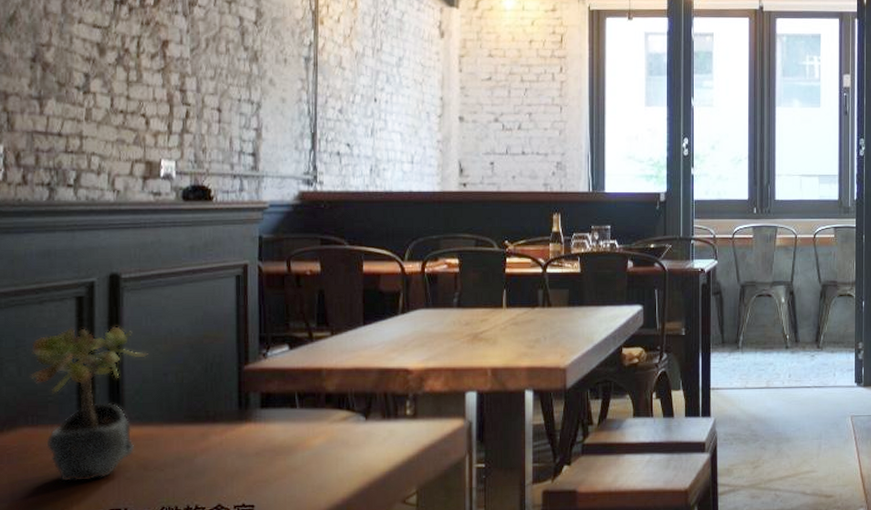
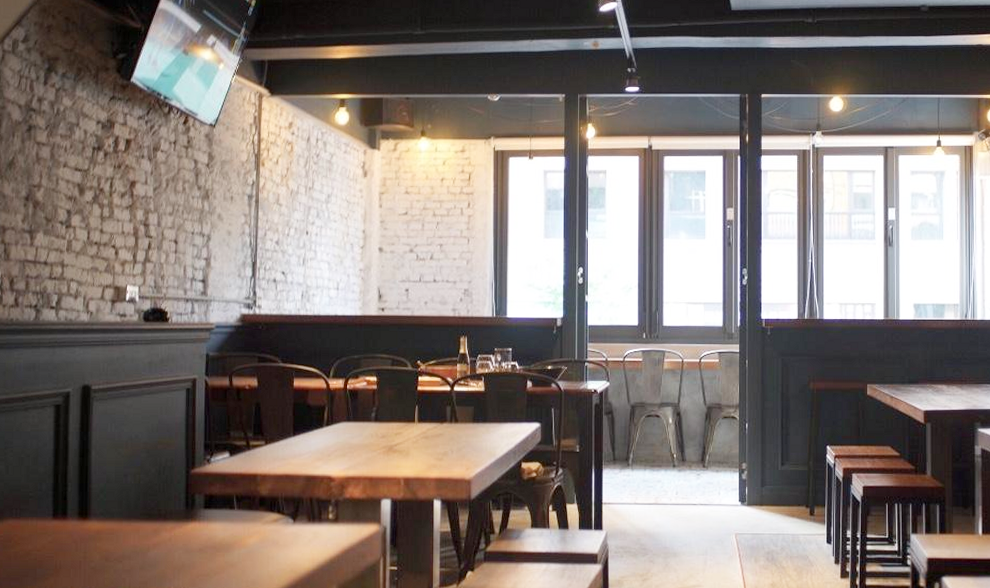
succulent plant: present [29,326,148,483] -> none [15,431,112,570]

